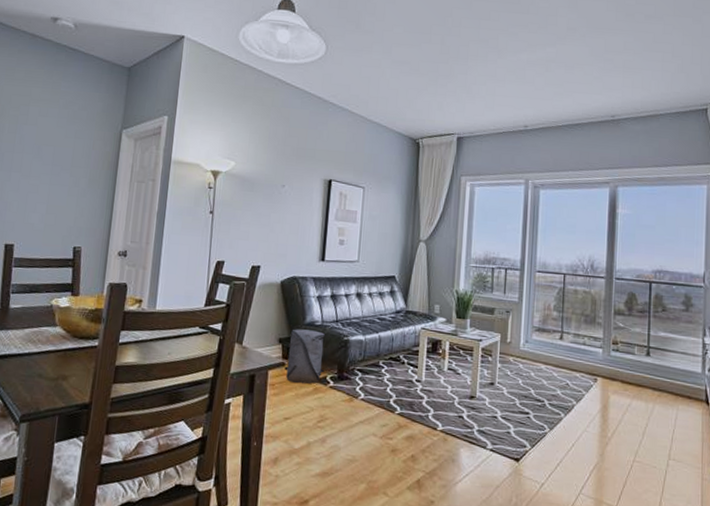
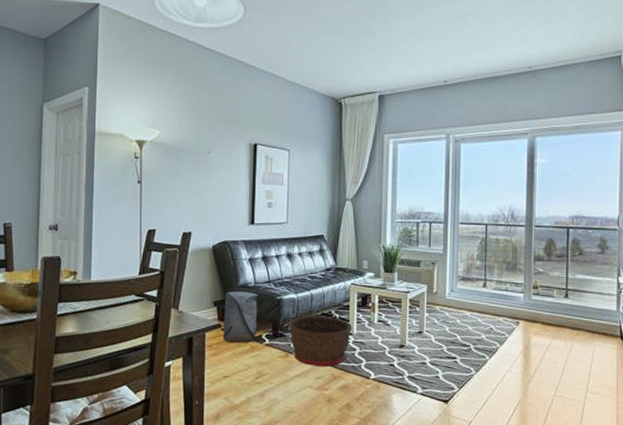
basket: none [354,358,420,414] -> present [289,315,351,367]

